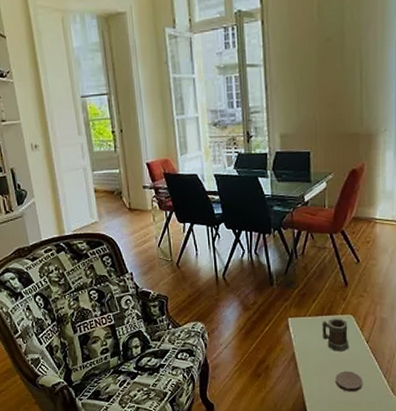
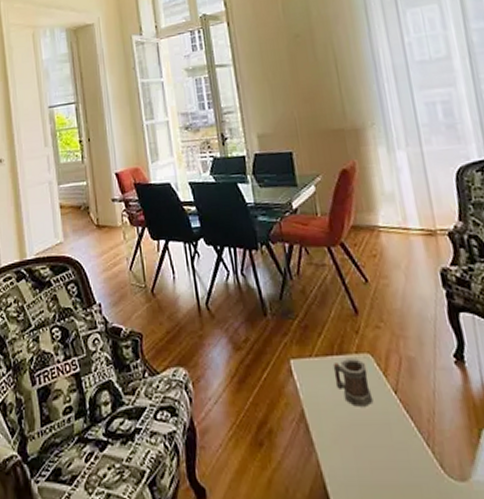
coaster: present [335,371,363,392] -> none [361,436,400,469]

